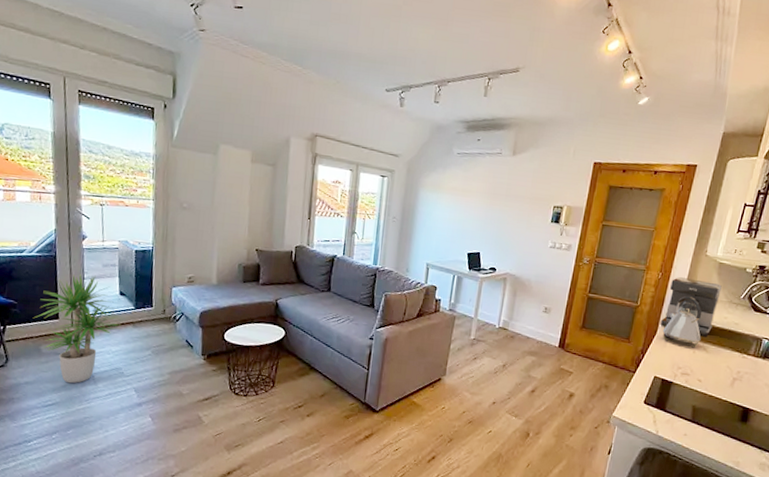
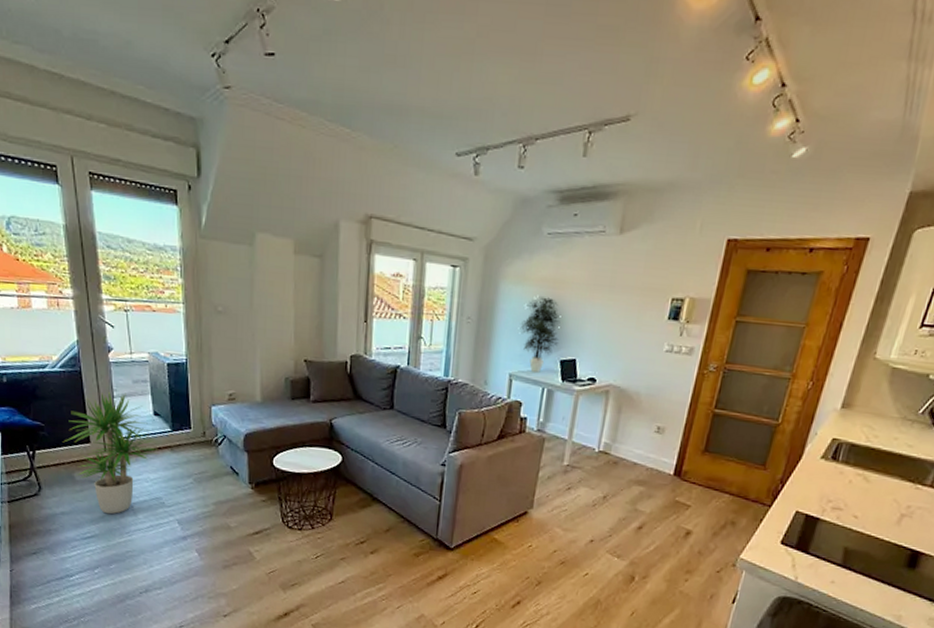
plant: none [435,202,468,263] -> present [520,296,560,373]
coffee maker: present [660,277,722,337] -> none [806,387,894,463]
kettle: present [662,296,702,348] -> none [809,411,865,477]

